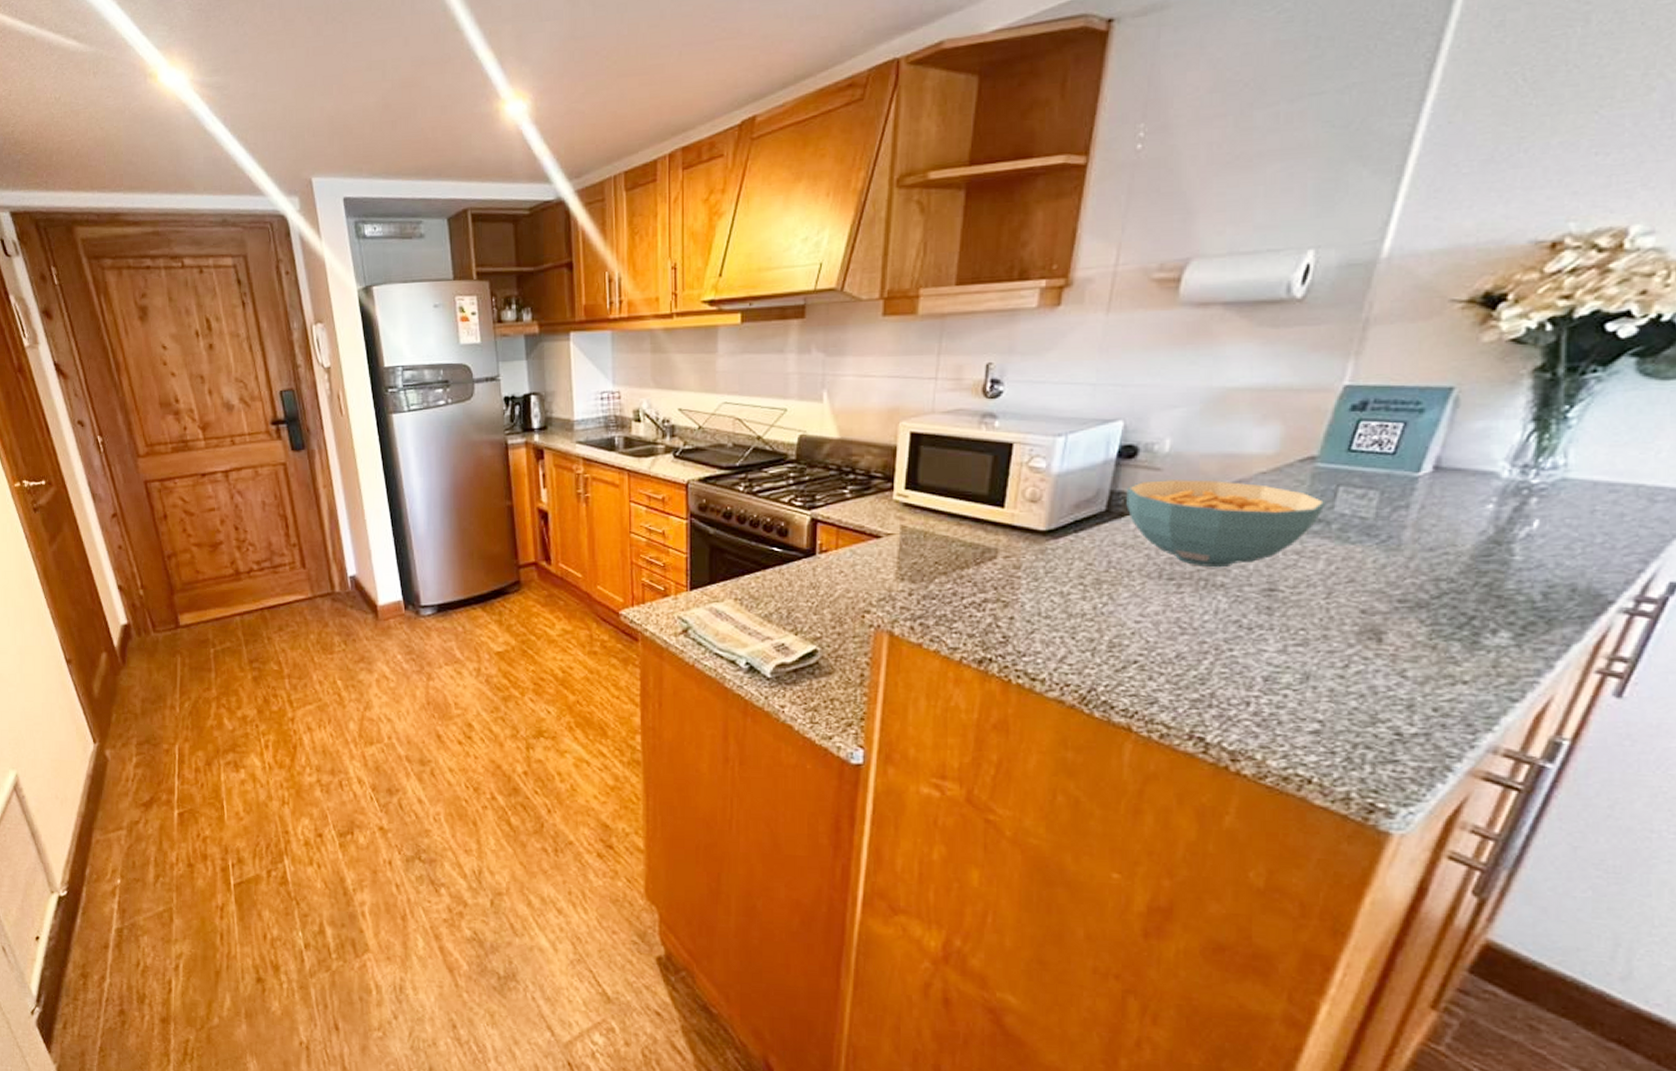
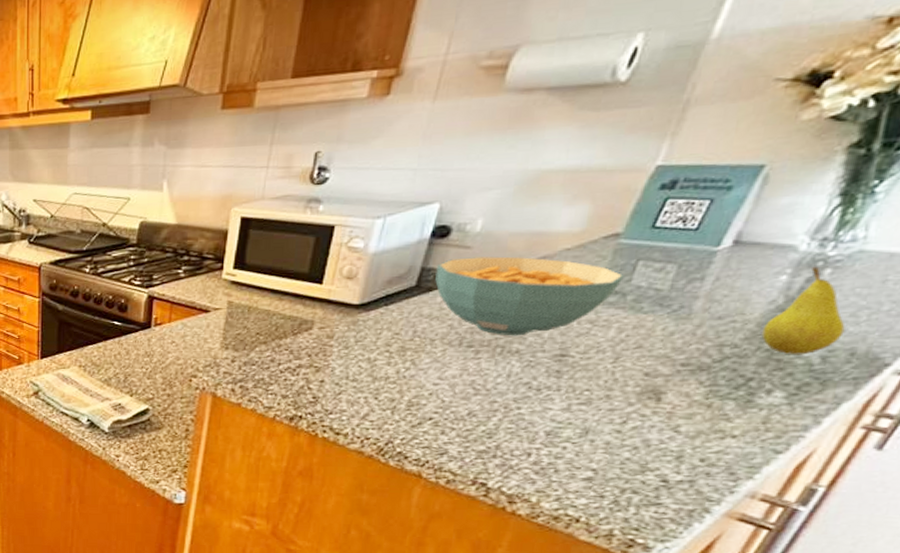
fruit: none [1477,494,1561,591] -> present [761,266,845,355]

